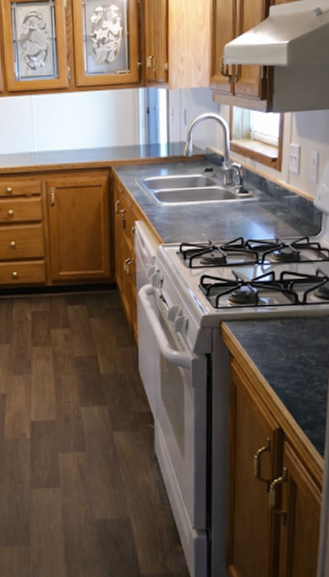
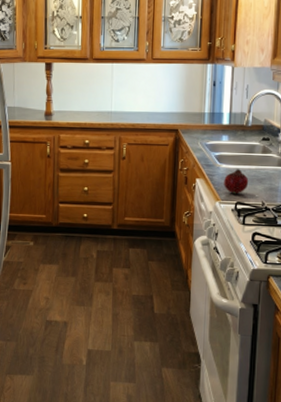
fruit: none [166,206,193,235] -> present [224,169,249,194]

